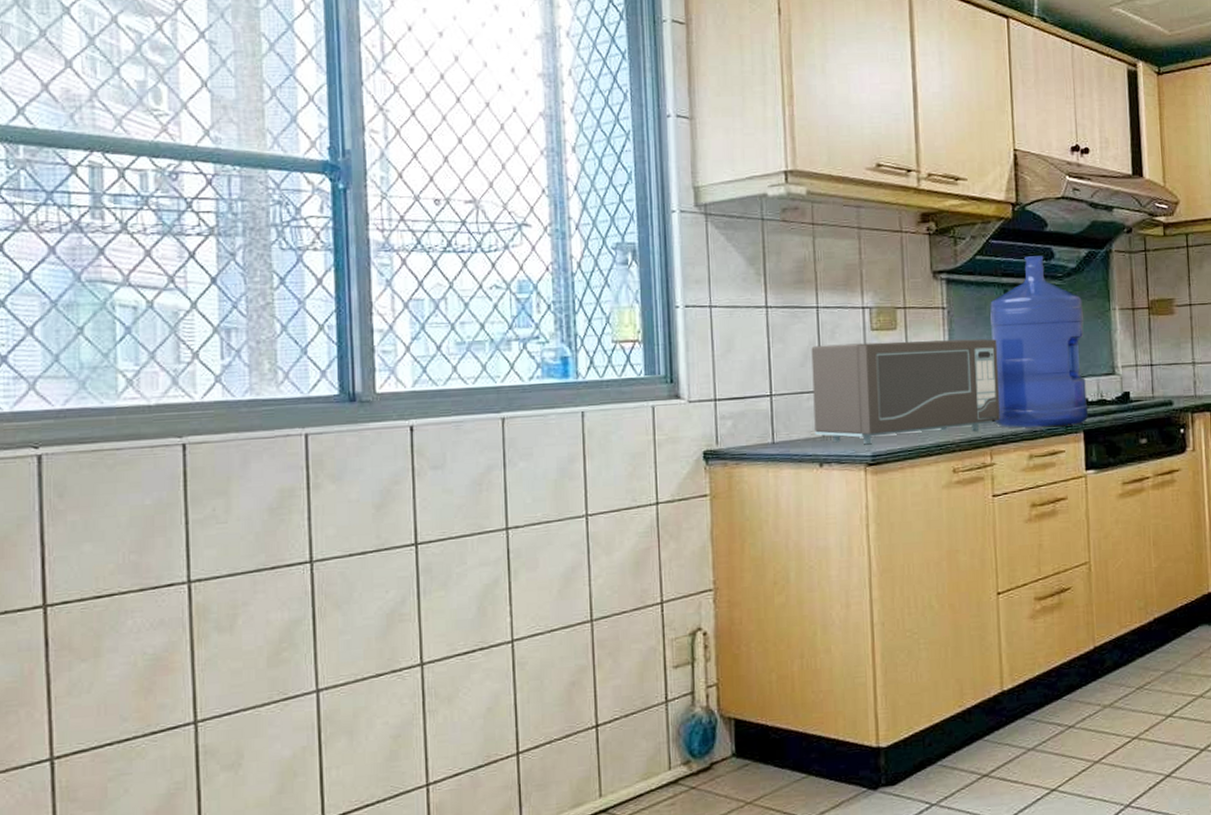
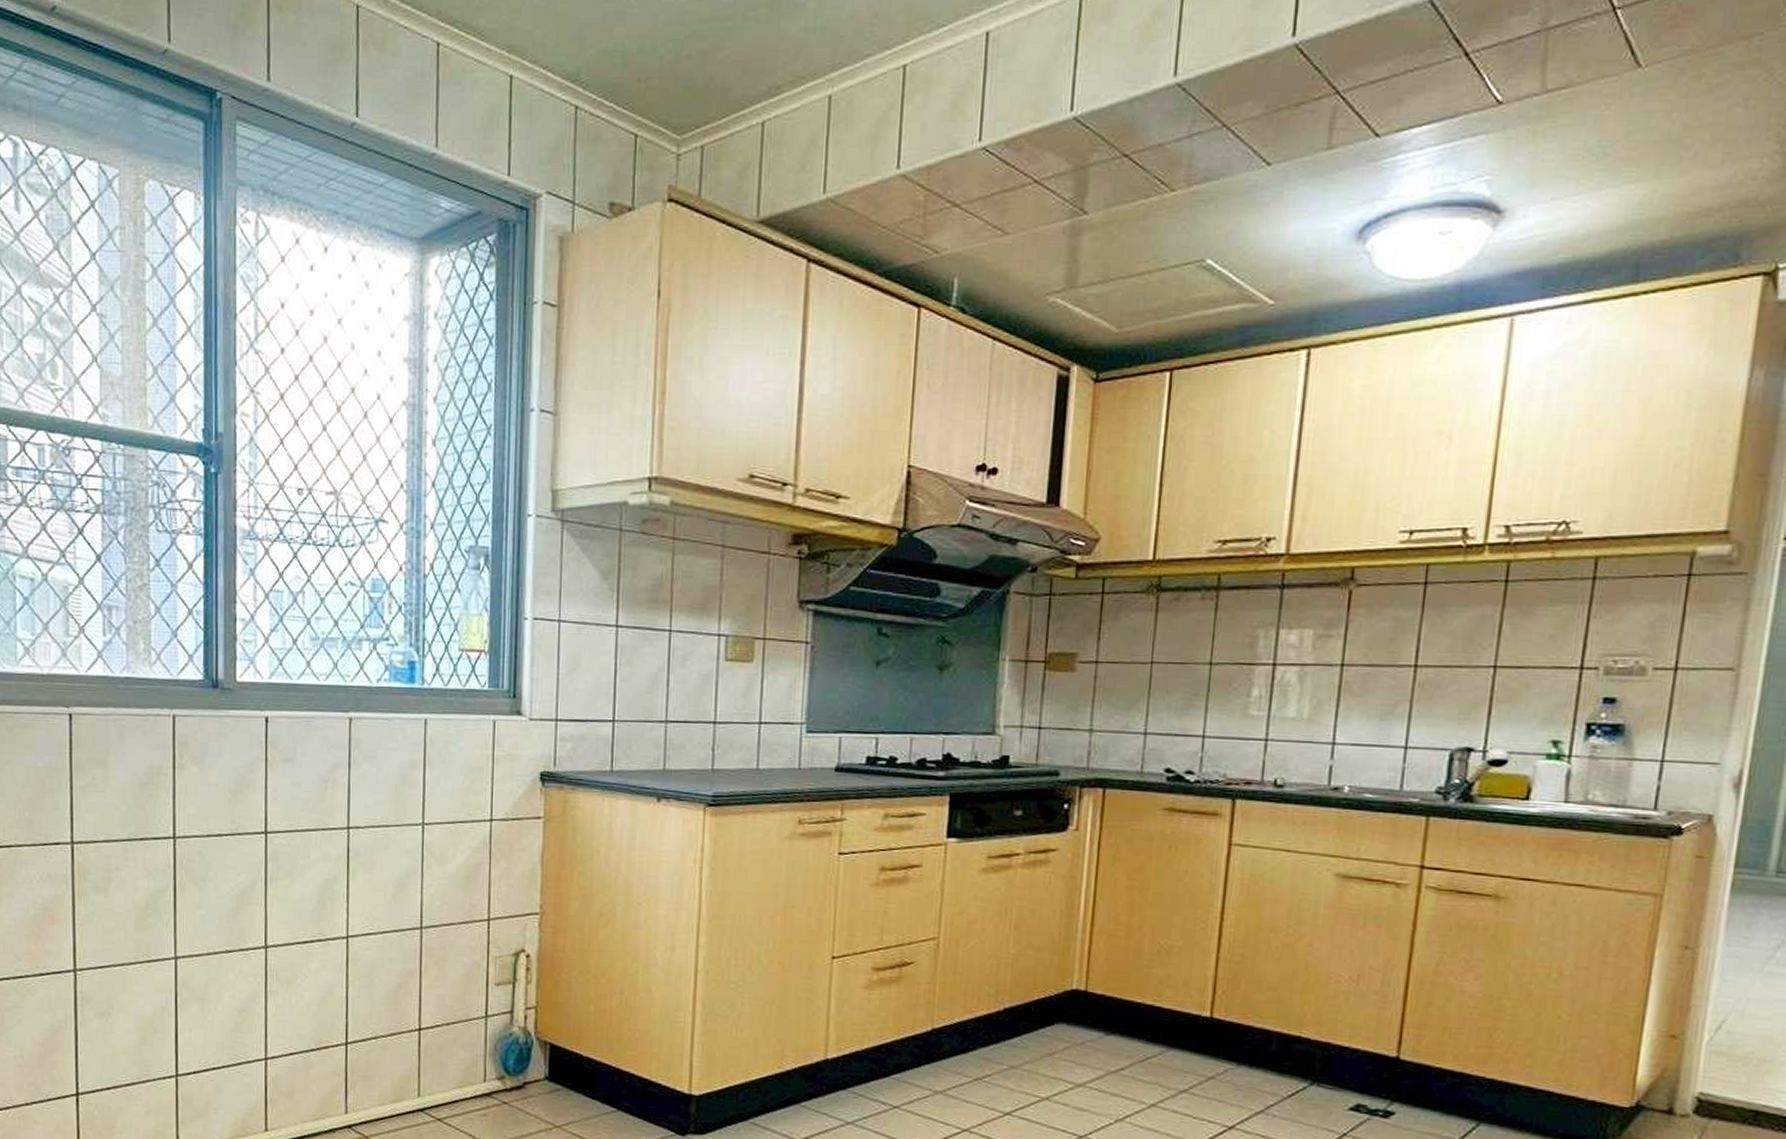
microwave: present [811,338,1000,445] -> none [655,672,863,784]
water jug: present [989,256,1089,428] -> none [850,591,968,786]

